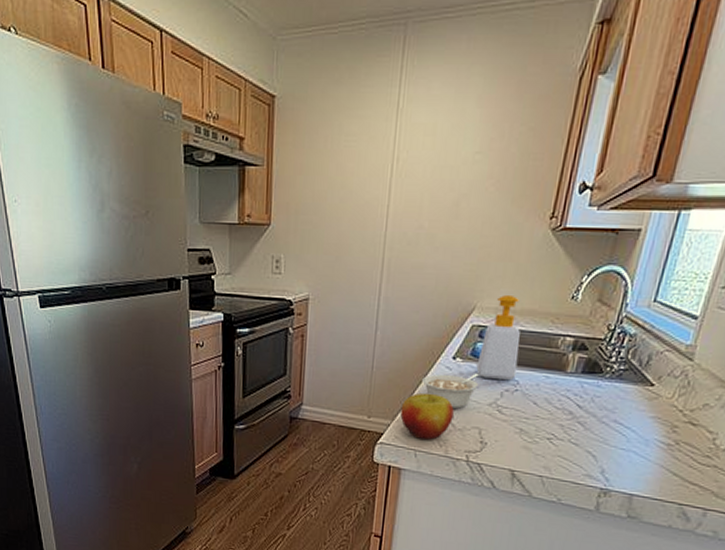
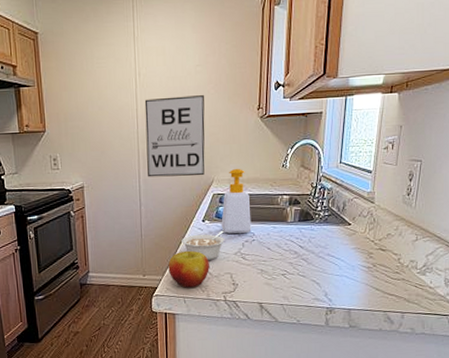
wall art: none [391,192,480,300] -> present [144,95,205,177]

